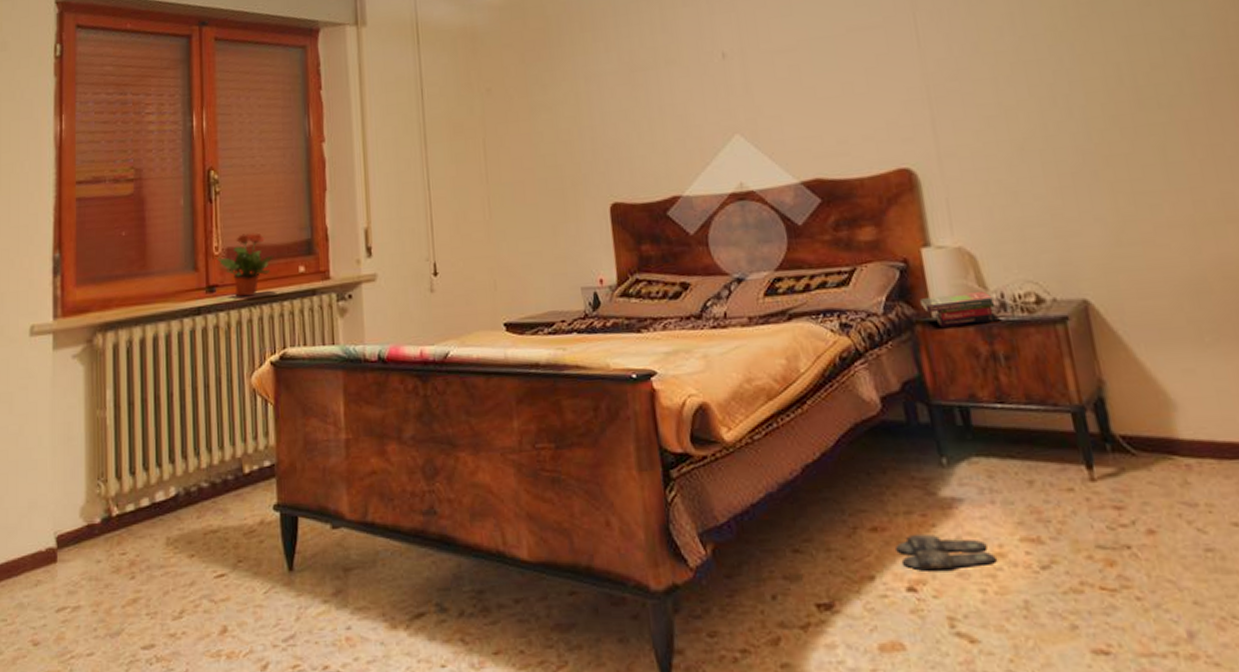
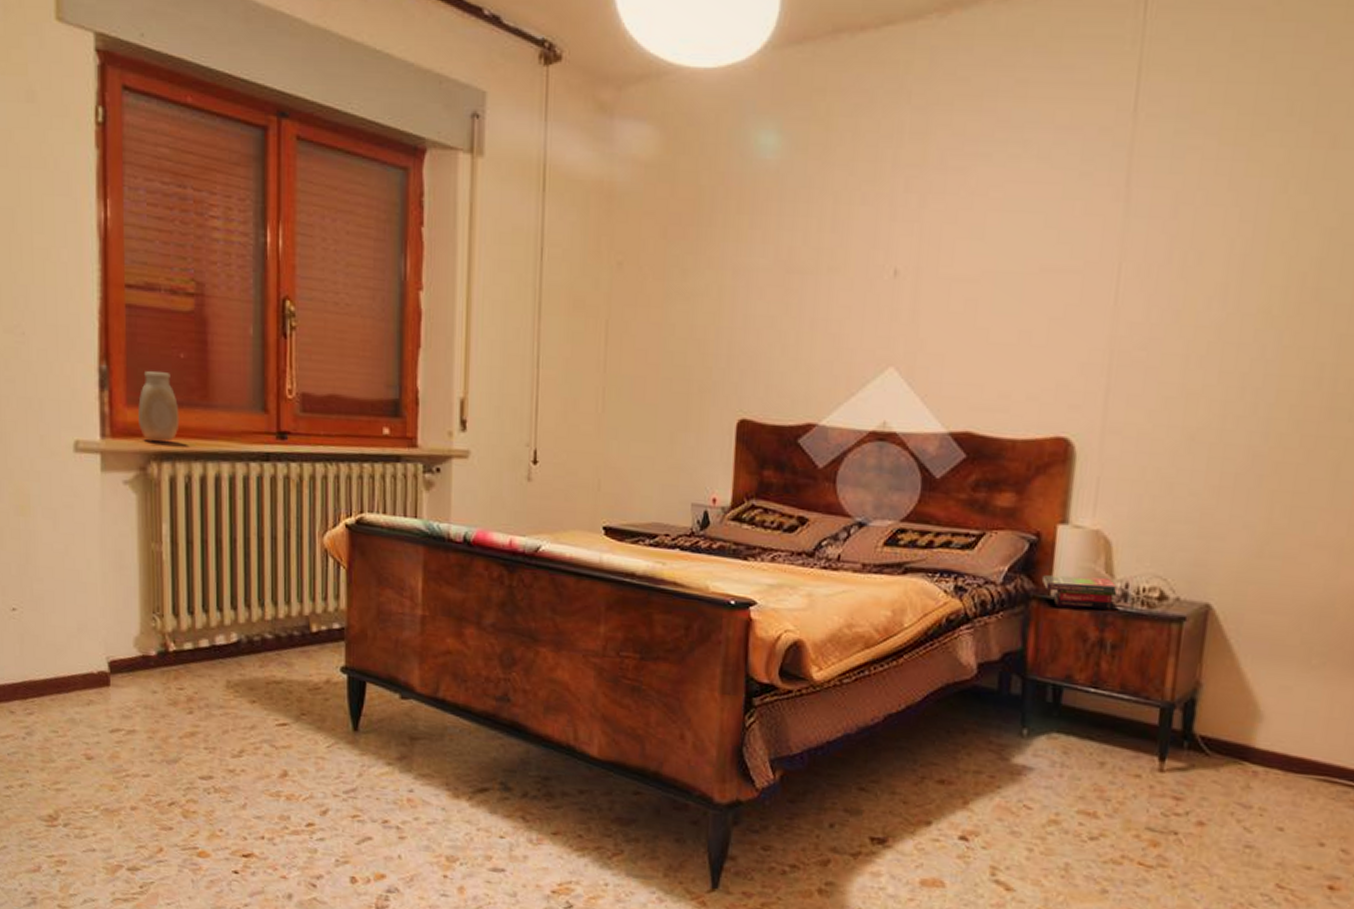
vase: none [86,251,122,314] -> present [138,371,180,442]
potted plant: present [218,232,274,297] -> none [291,380,356,451]
slippers: present [895,533,996,571] -> none [958,791,1050,829]

